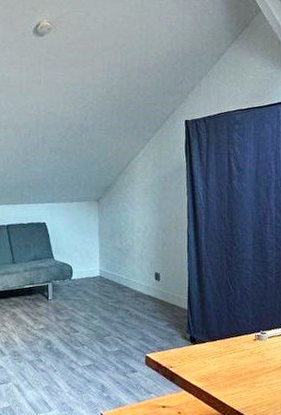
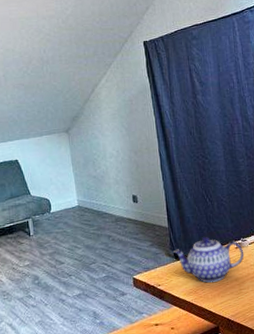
teapot: none [190,323,262,372] -> present [173,236,244,283]

